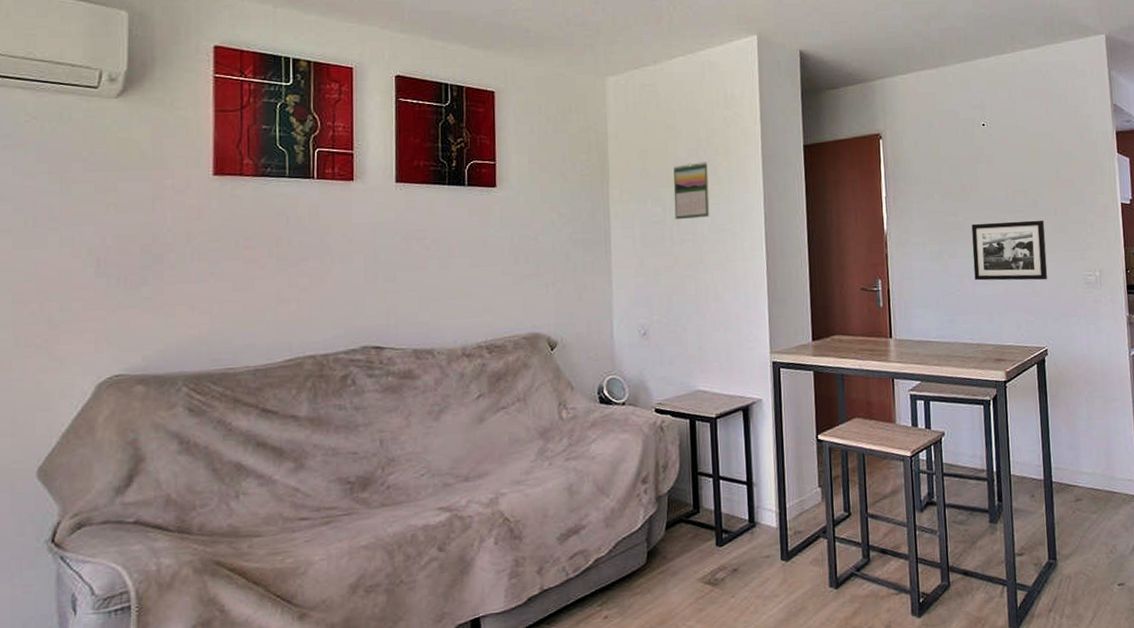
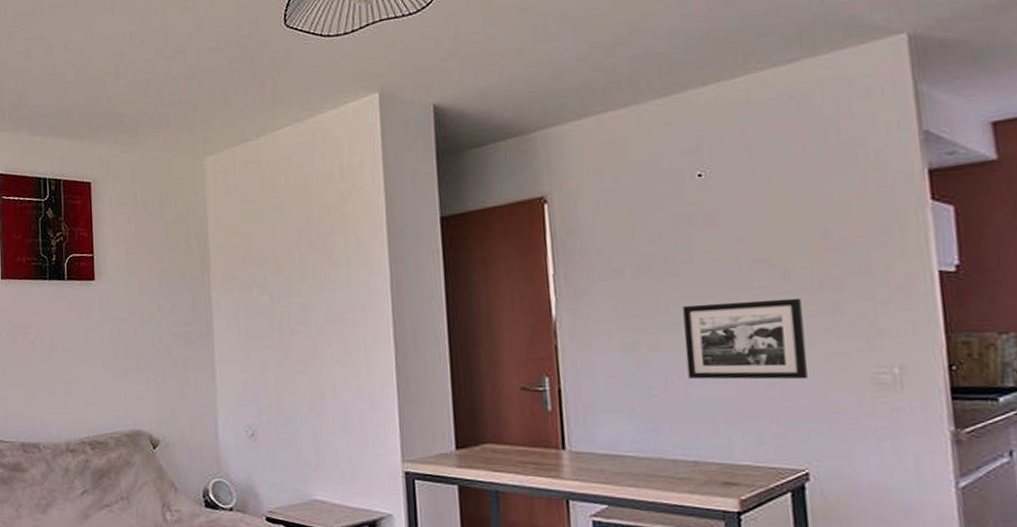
calendar: present [673,162,710,220] -> none [281,243,326,310]

